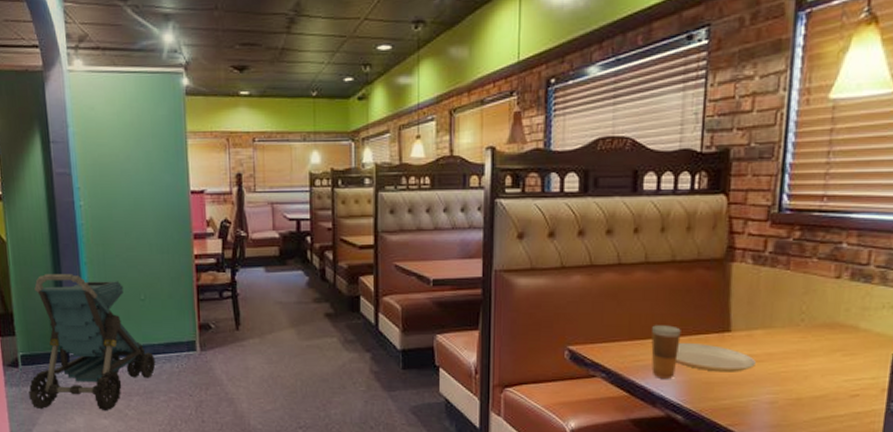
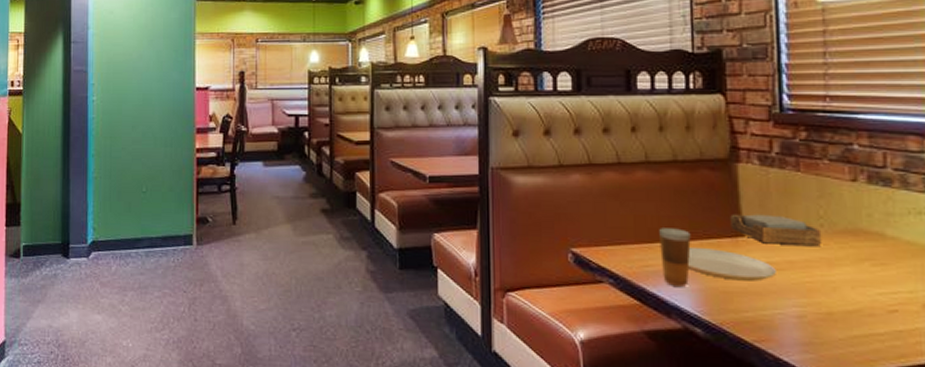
baby buggy: present [29,274,156,412] -> none [27,165,152,306]
napkin holder: none [719,311,802,340] -> present [730,214,822,247]

